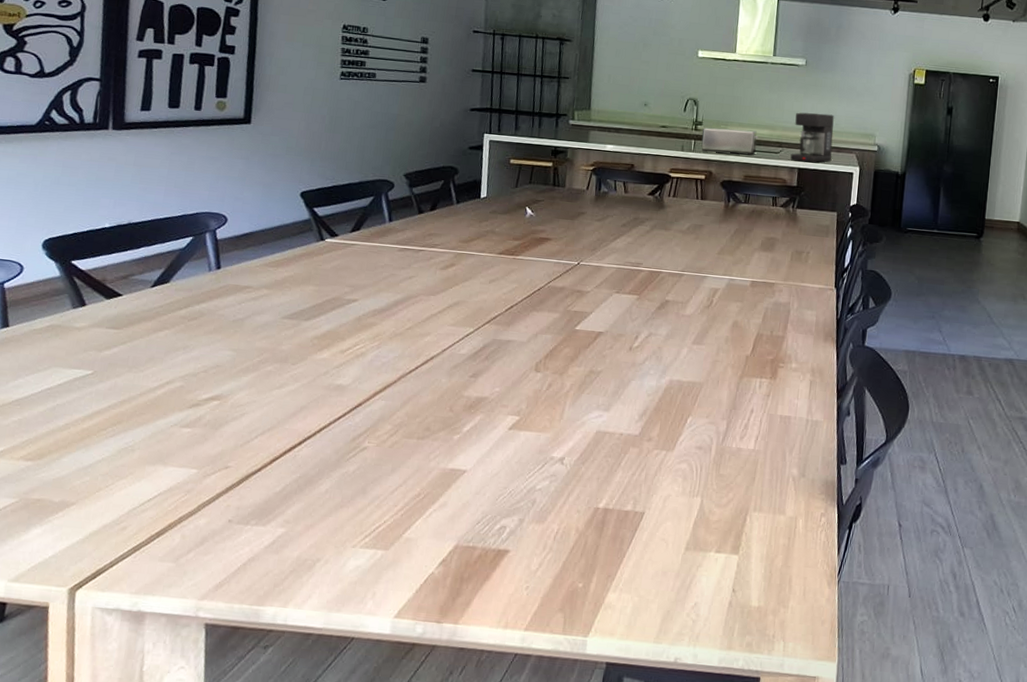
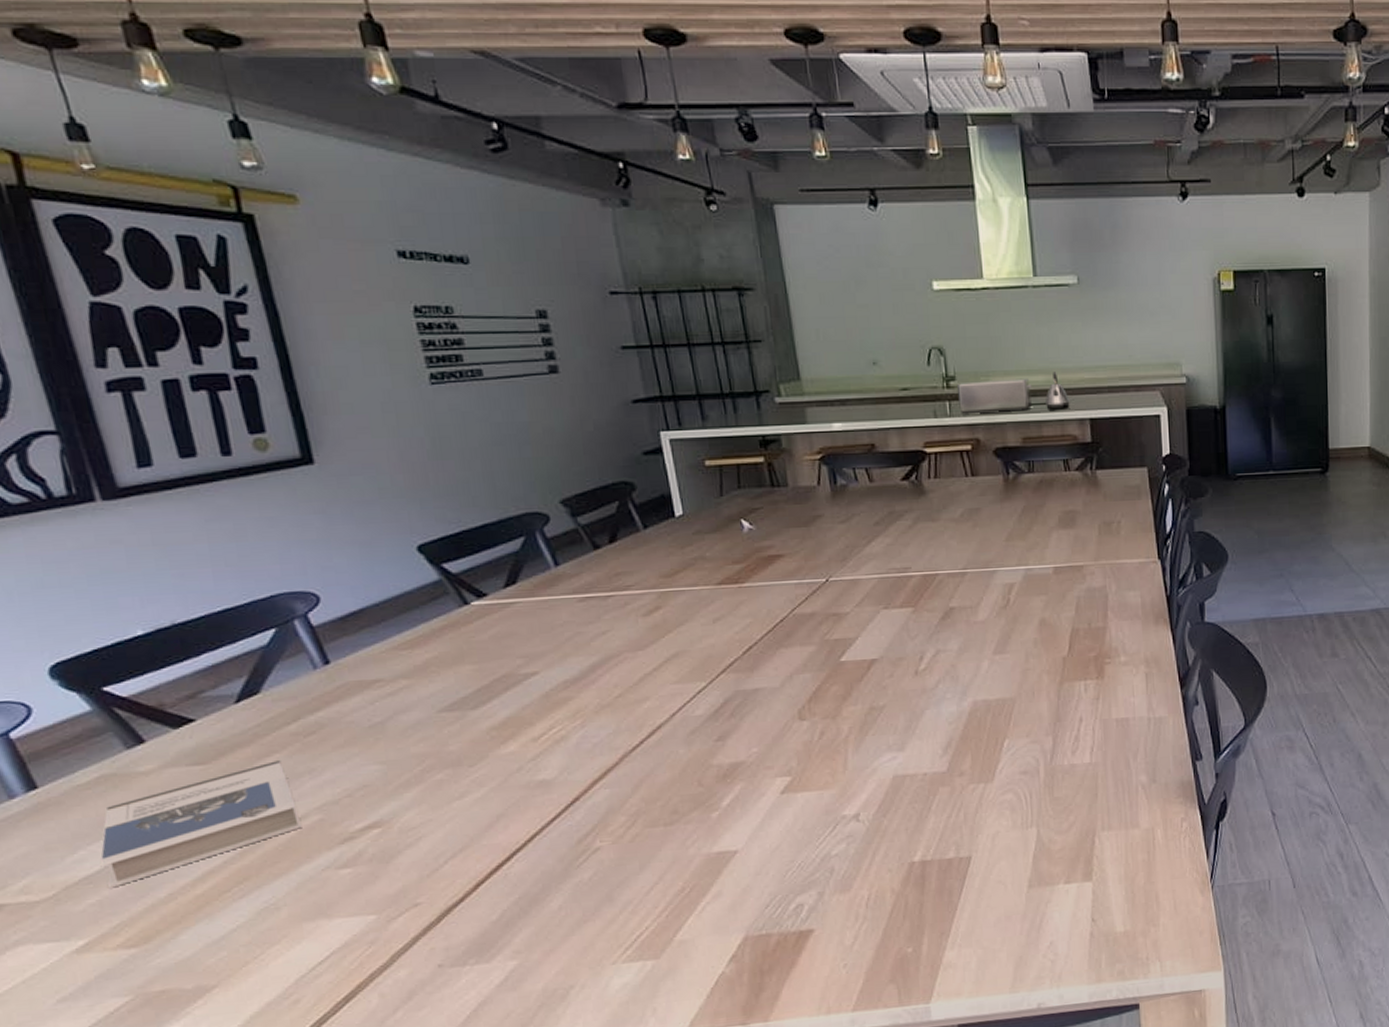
hardback book: none [28,335,169,412] -> present [99,761,302,889]
kettle: none [765,128,786,159] -> present [1044,371,1070,412]
coffee maker: present [790,112,834,163] -> none [1076,344,1131,410]

